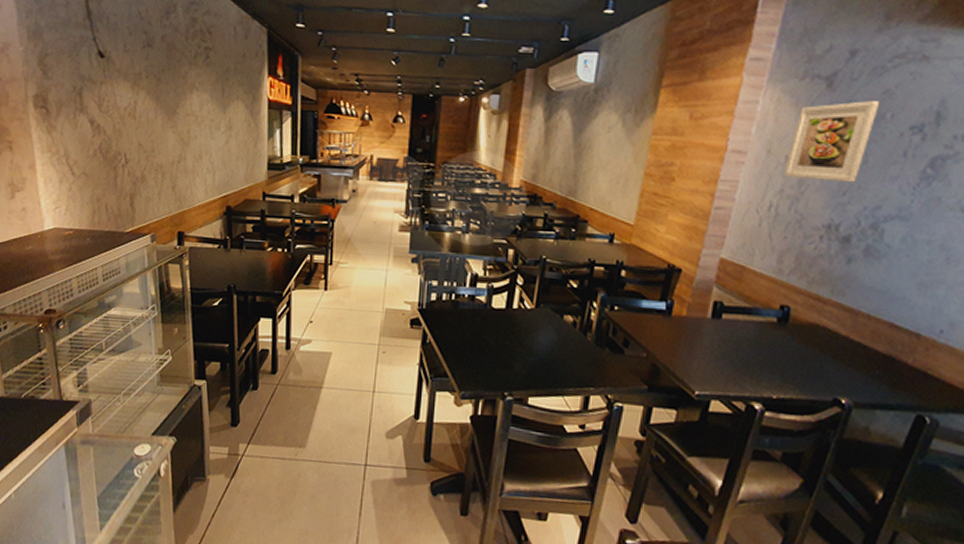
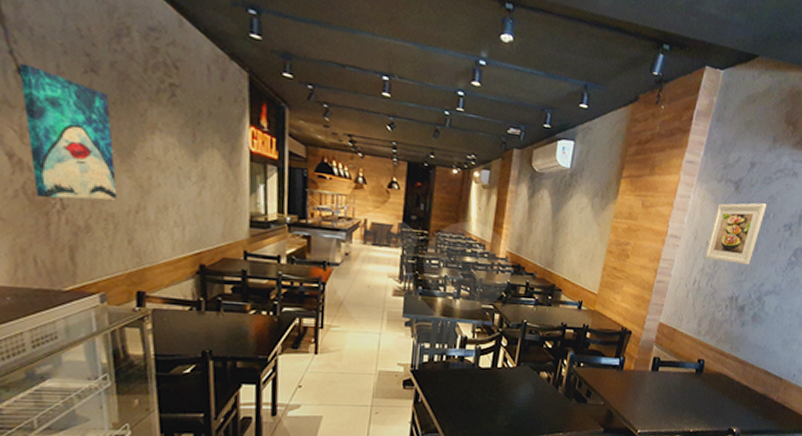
wall art: none [99,47,165,155] -> present [19,63,117,201]

